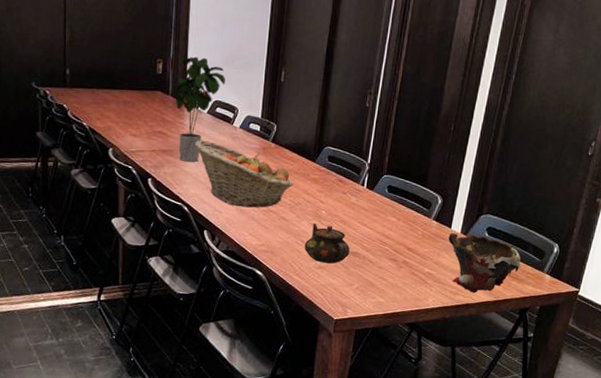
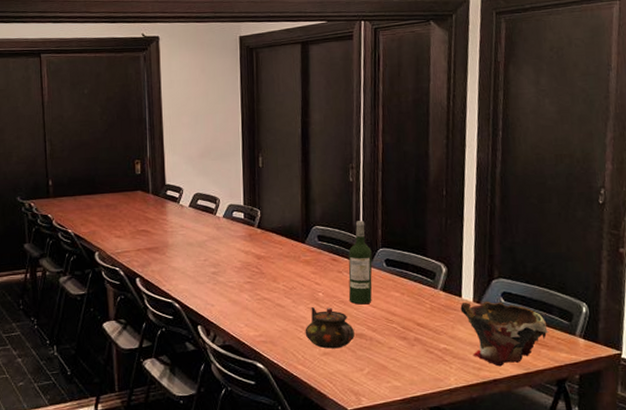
potted plant: present [175,56,225,162] -> none [155,153,204,257]
fruit basket: present [195,140,293,208] -> none [180,233,285,298]
wine bottle: none [349,146,377,226] -> present [348,221,373,305]

